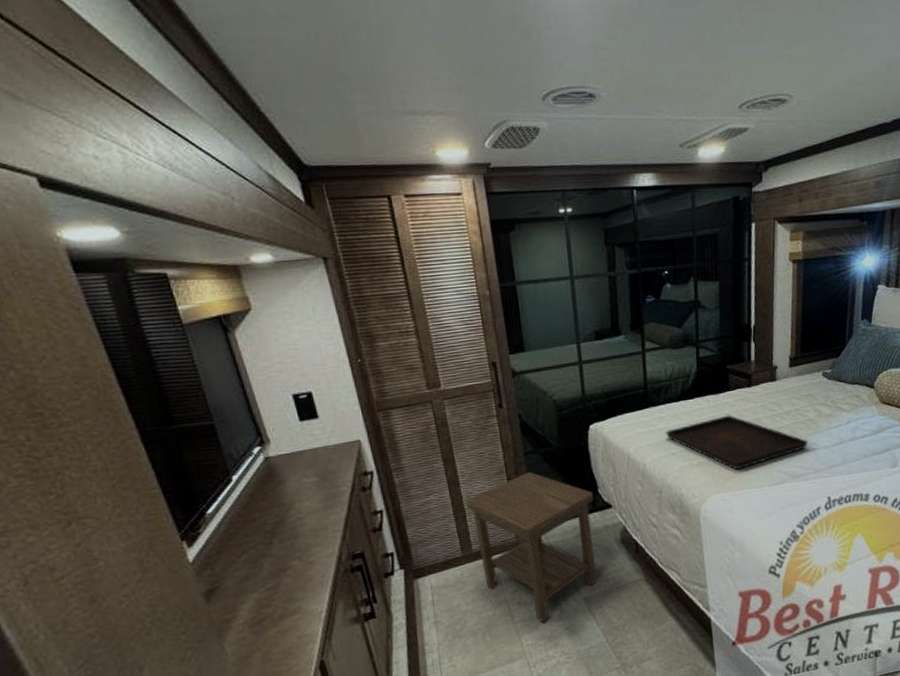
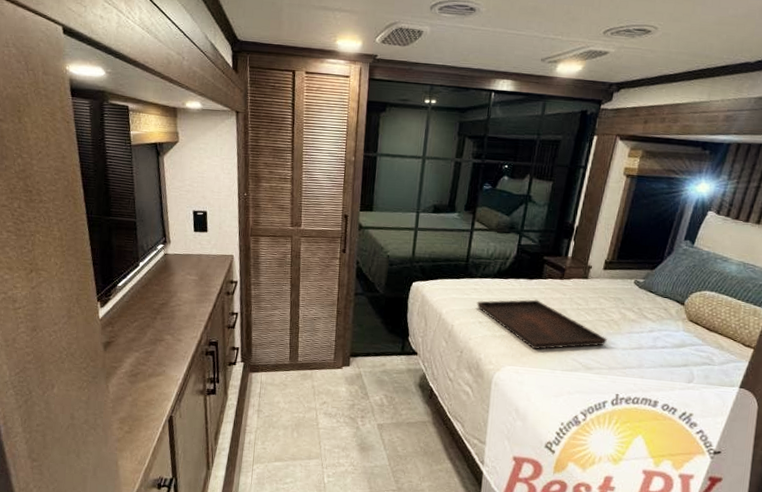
side table: present [465,472,597,622] -> none [300,310,404,434]

